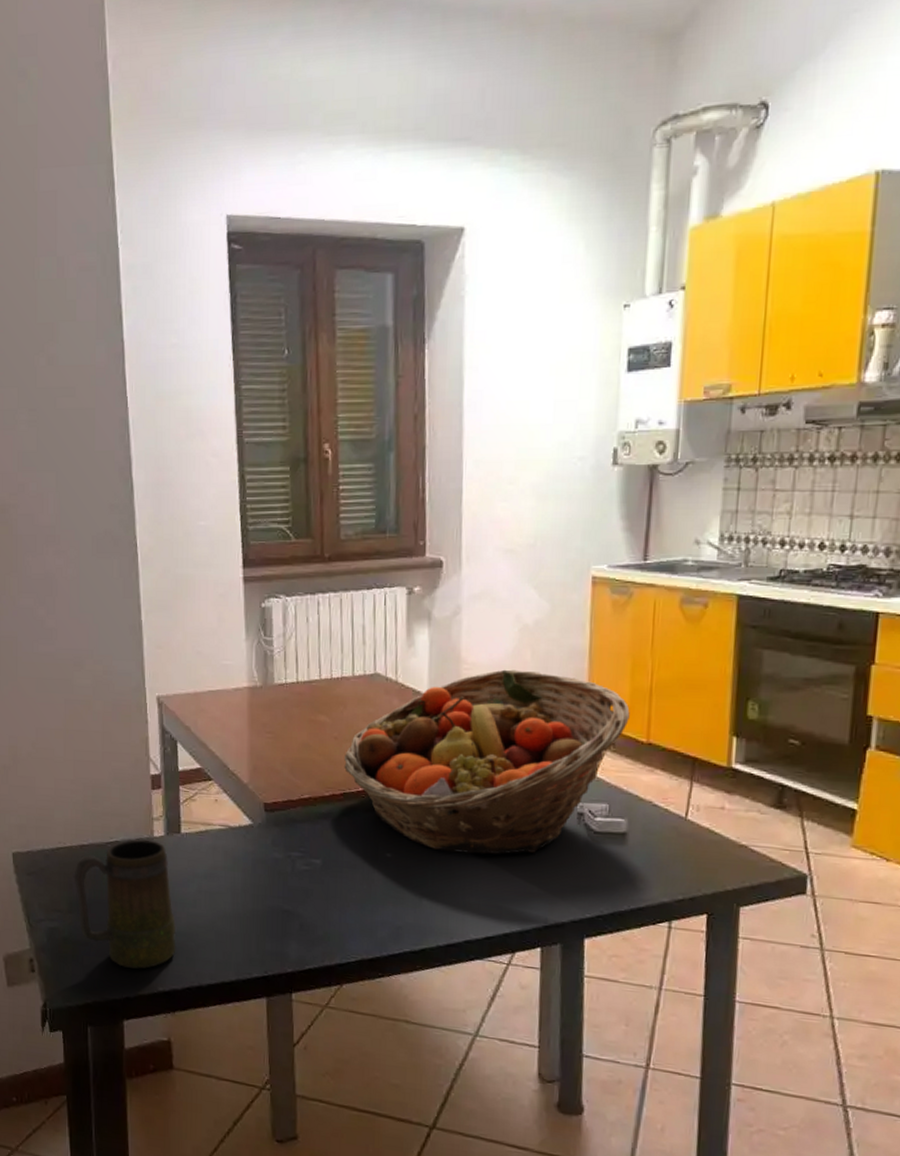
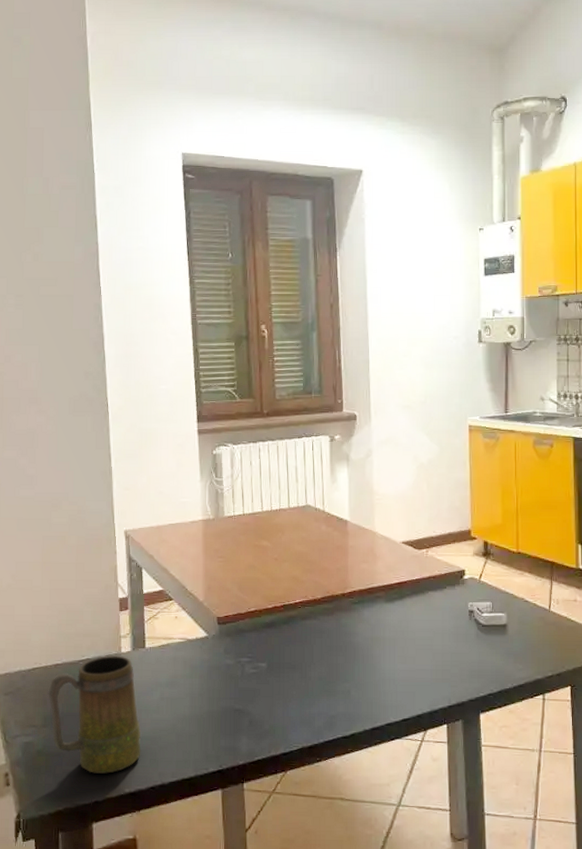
fruit basket: present [344,669,630,855] -> none [283,498,503,650]

